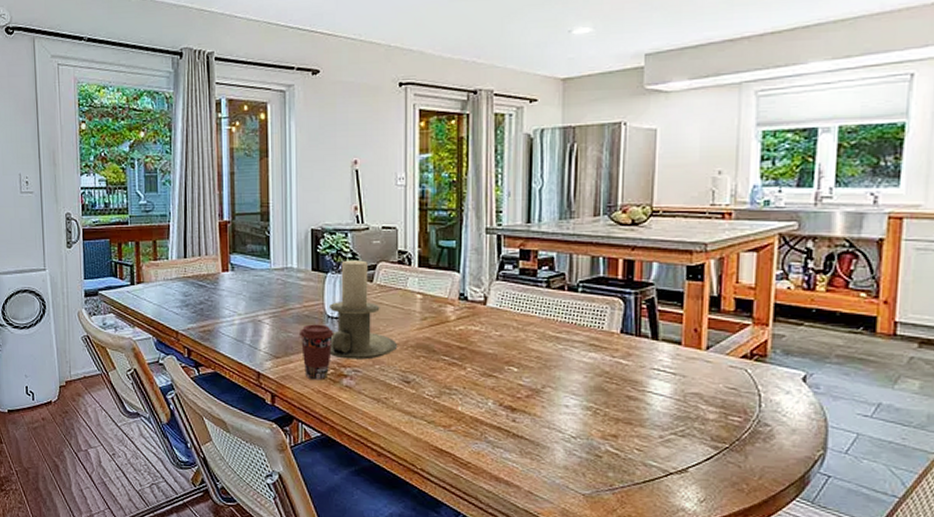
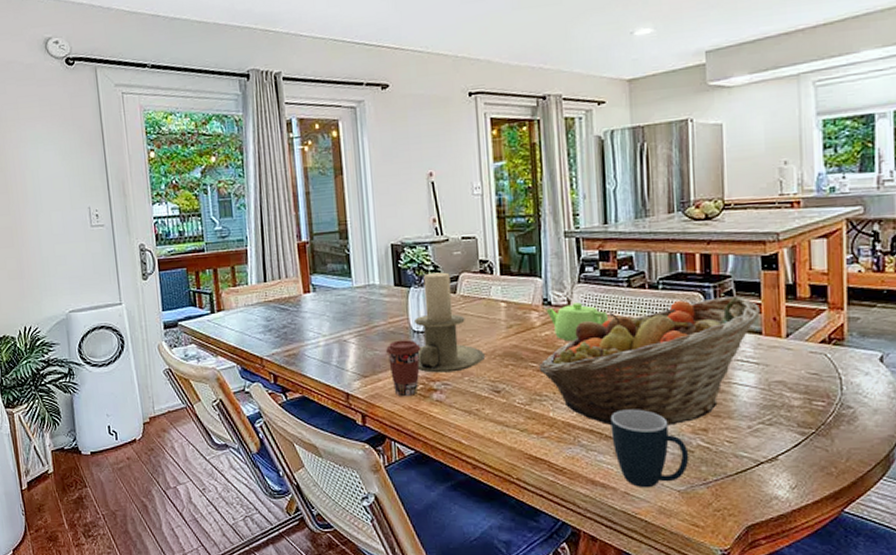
fruit basket: none [450,304,681,430] -> present [538,296,760,427]
teapot: none [461,299,525,338] -> present [546,302,609,342]
mug: none [519,409,597,489] -> present [610,409,689,488]

